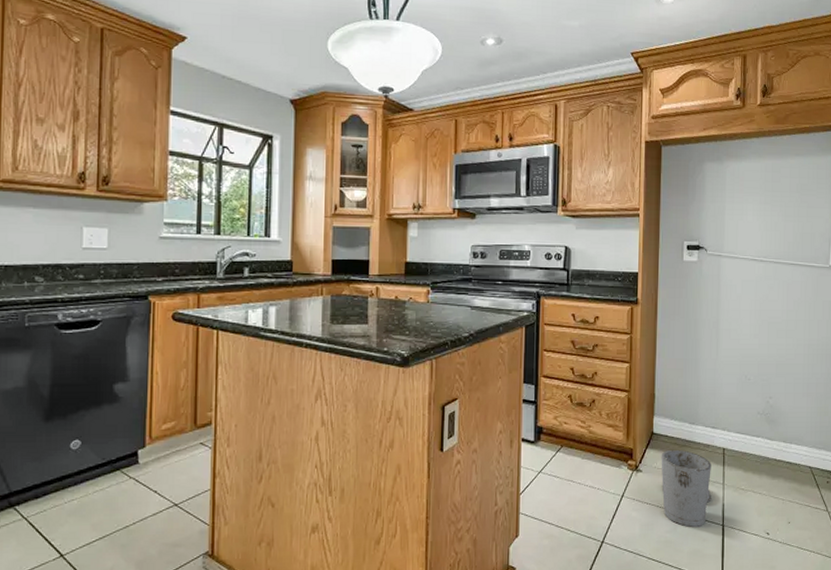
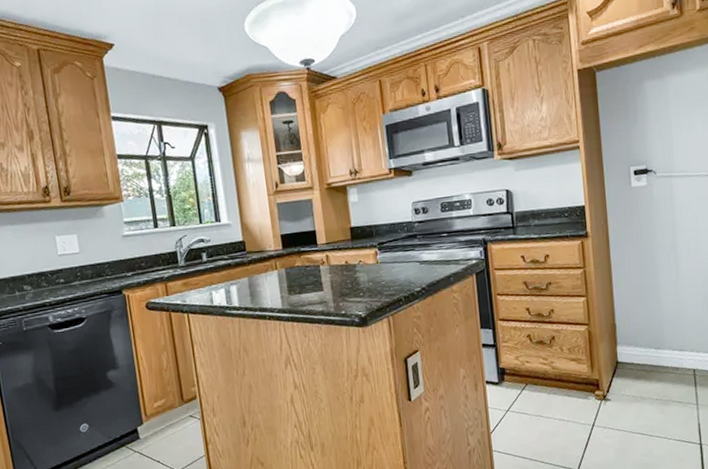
trash can: present [661,449,712,527] -> none [628,375,686,449]

